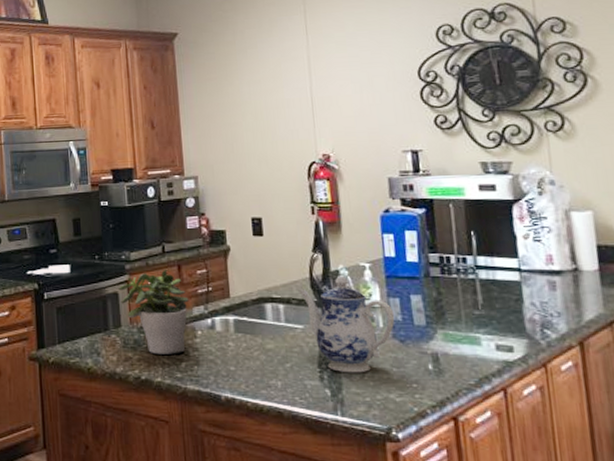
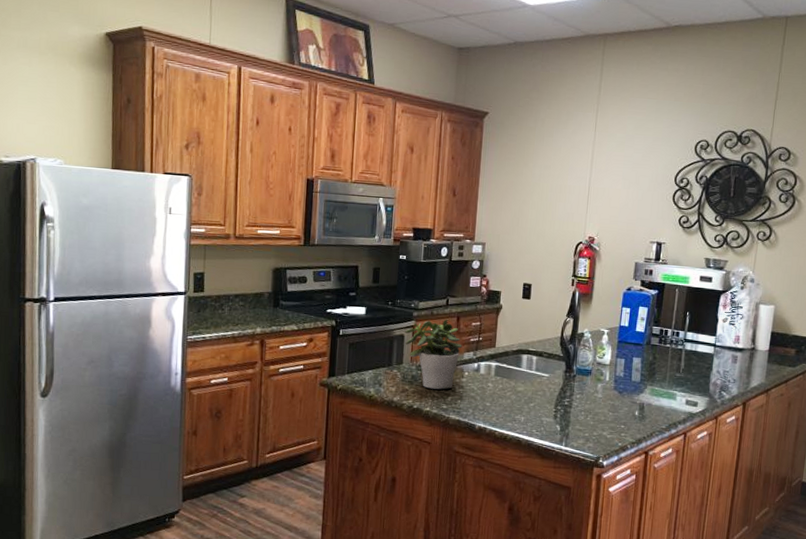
teapot: present [299,275,395,373] -> none [550,337,619,415]

